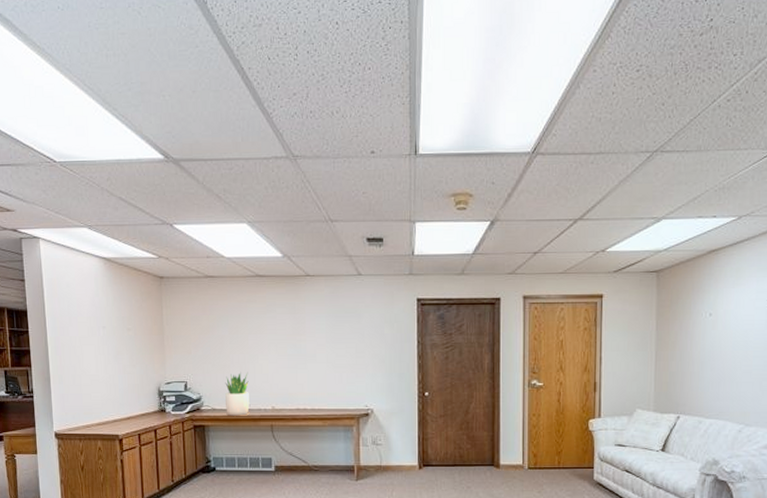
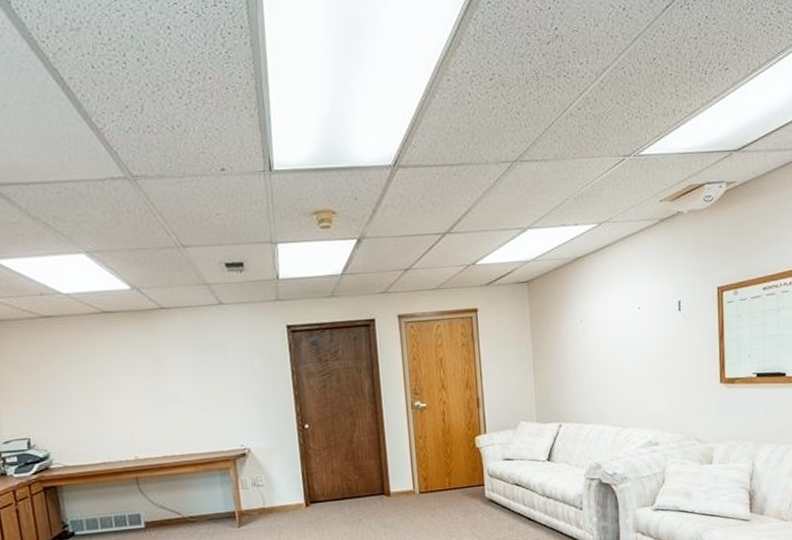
planter: present [225,372,250,416] -> none [76,421,108,472]

